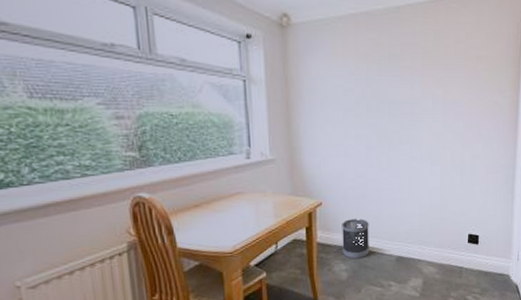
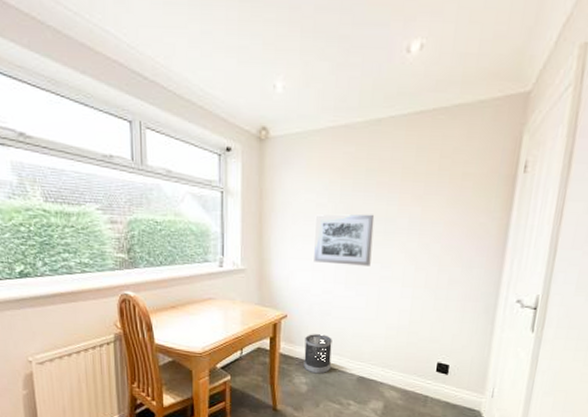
wall art: none [343,97,401,148] -> present [314,214,375,266]

